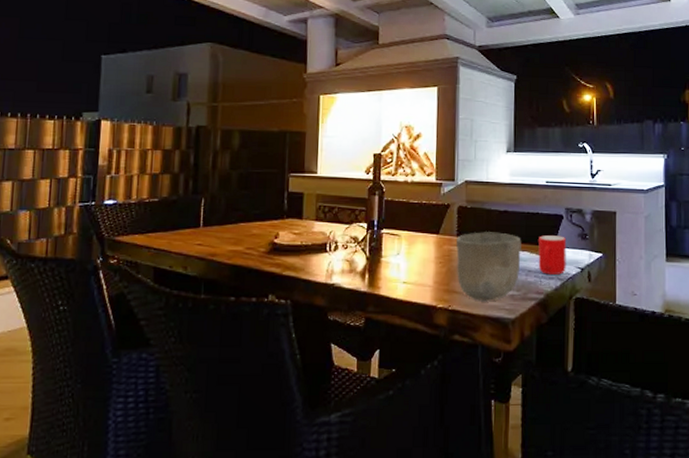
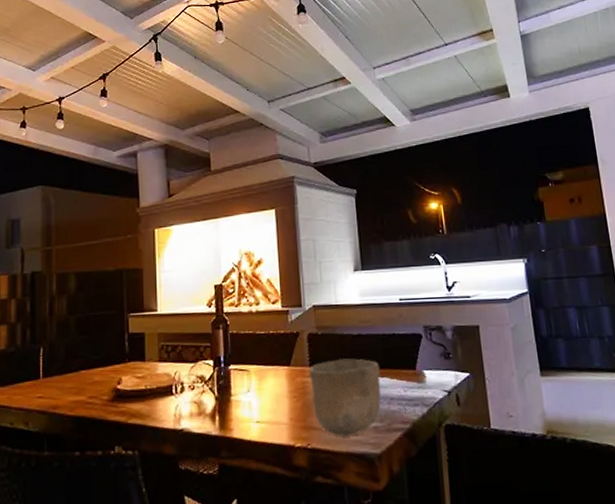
cup: present [538,235,567,275] -> none [398,357,432,401]

